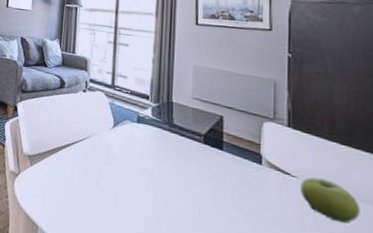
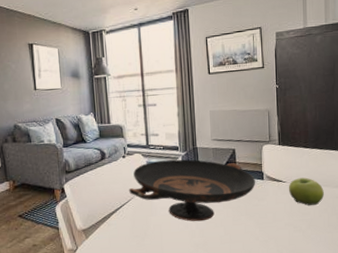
decorative bowl: none [85,104,250,192] -> present [129,159,256,222]

